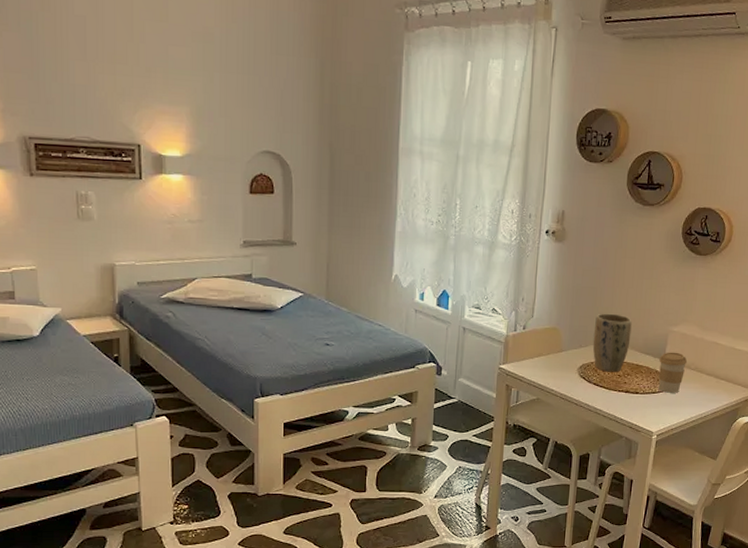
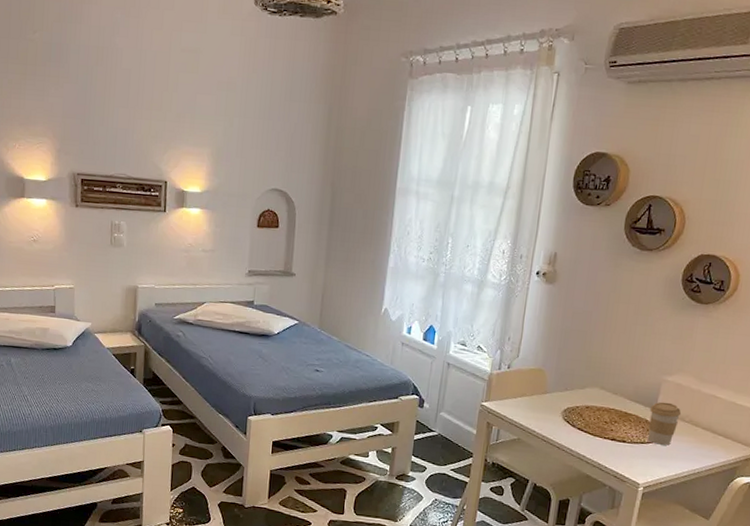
plant pot: present [592,313,632,372] -> none [579,357,623,419]

